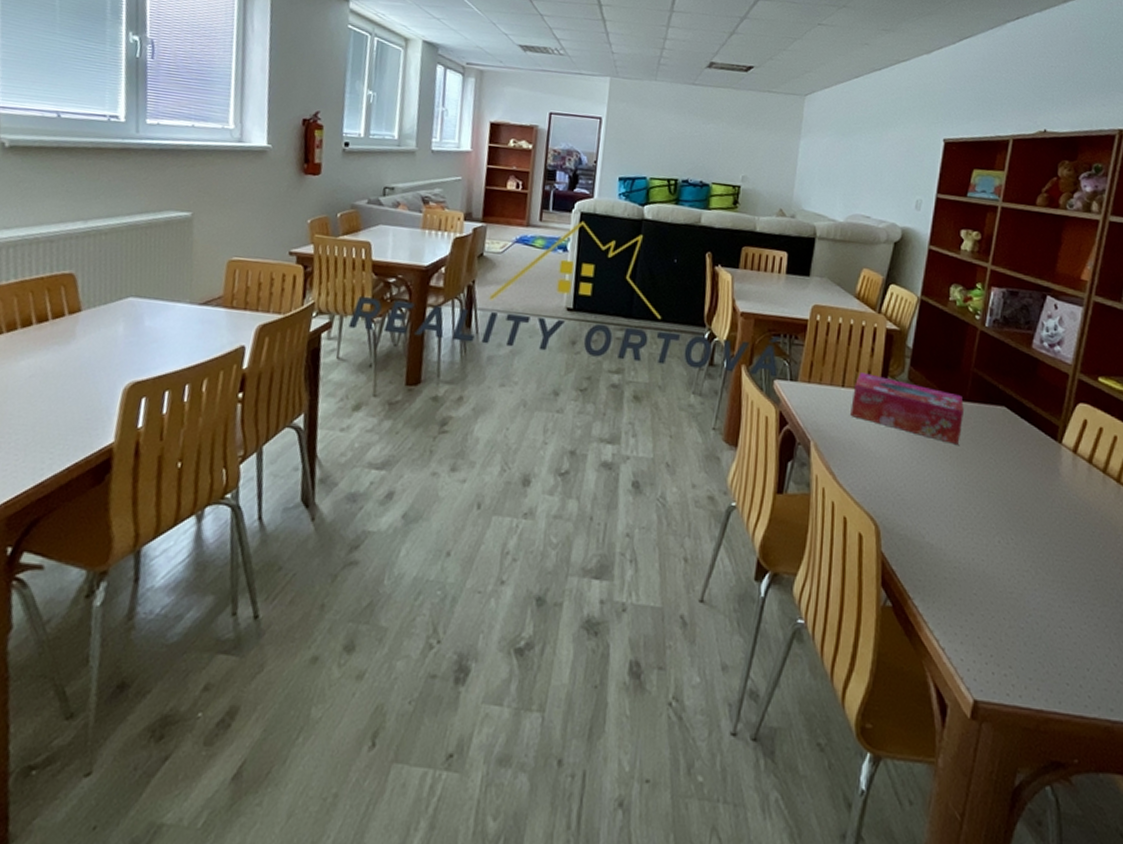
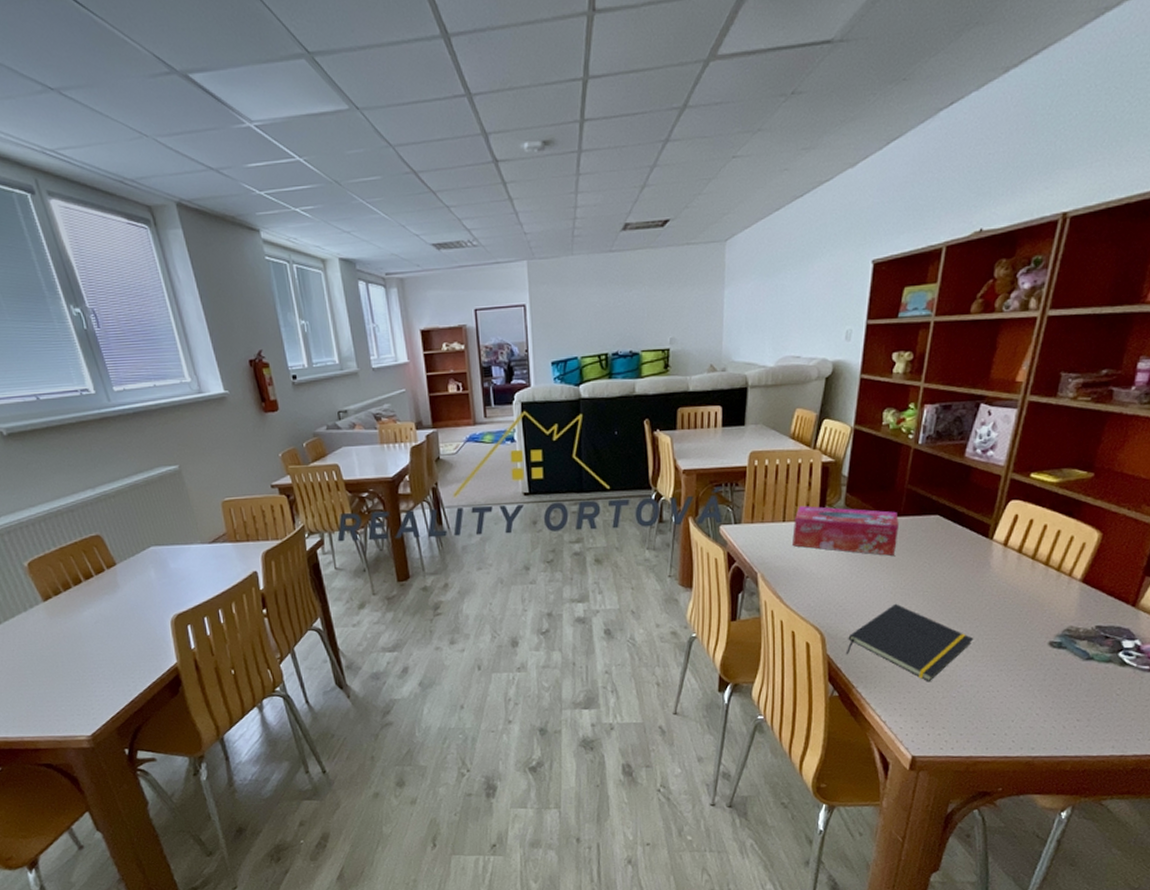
notepad: none [902,501,1042,605] -> present [845,603,973,683]

